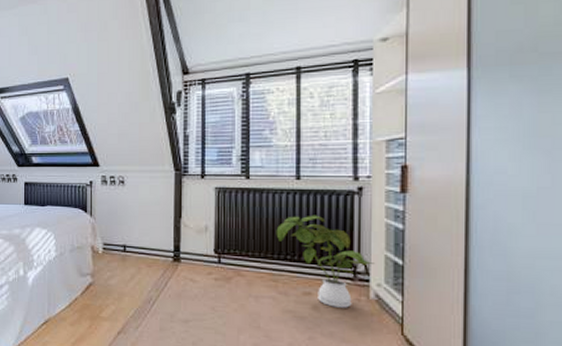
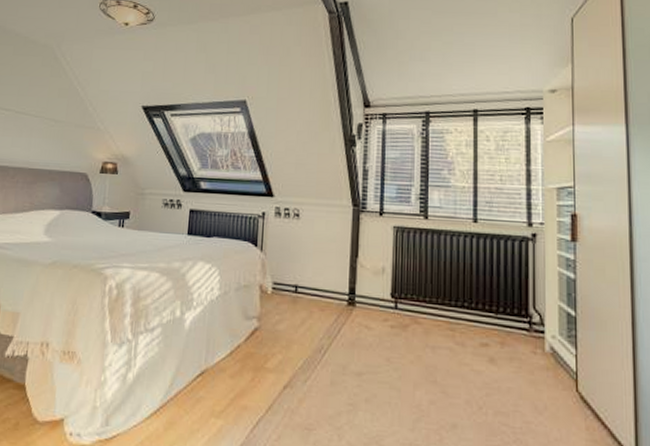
house plant: present [276,215,374,308] -> none [453,260,549,361]

